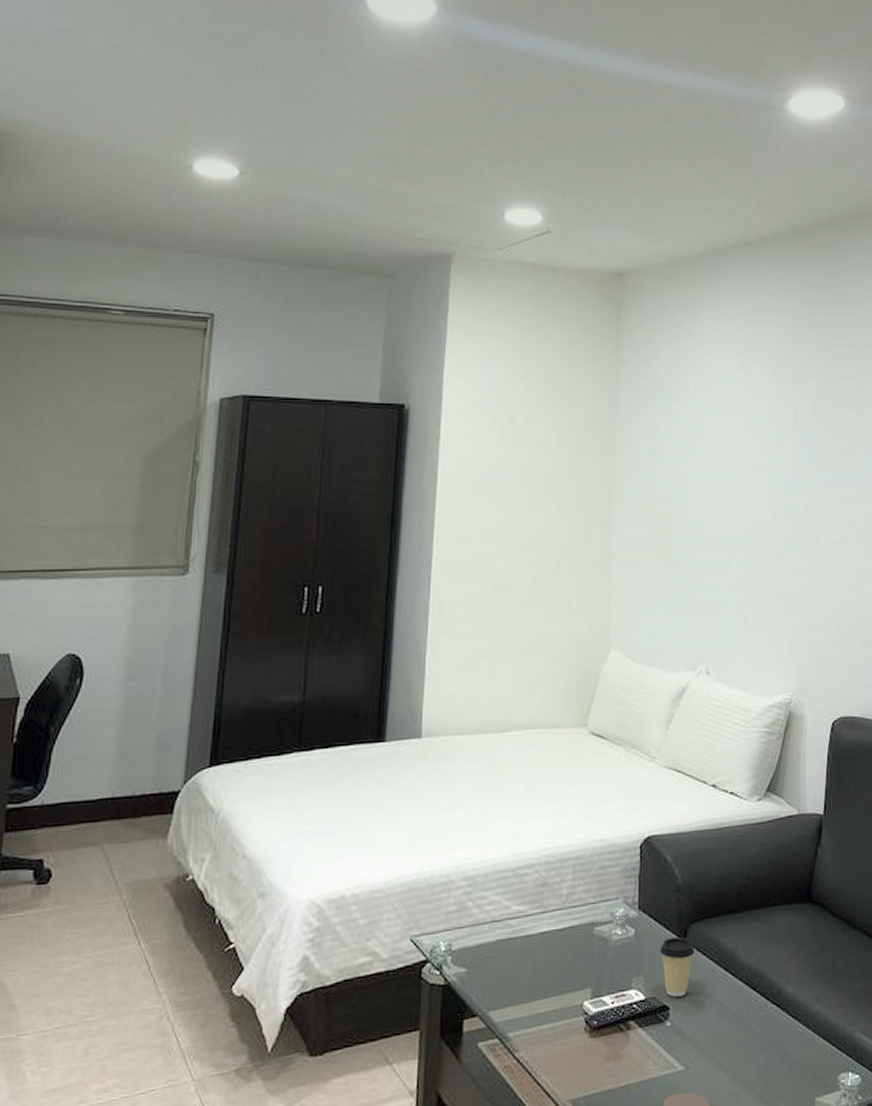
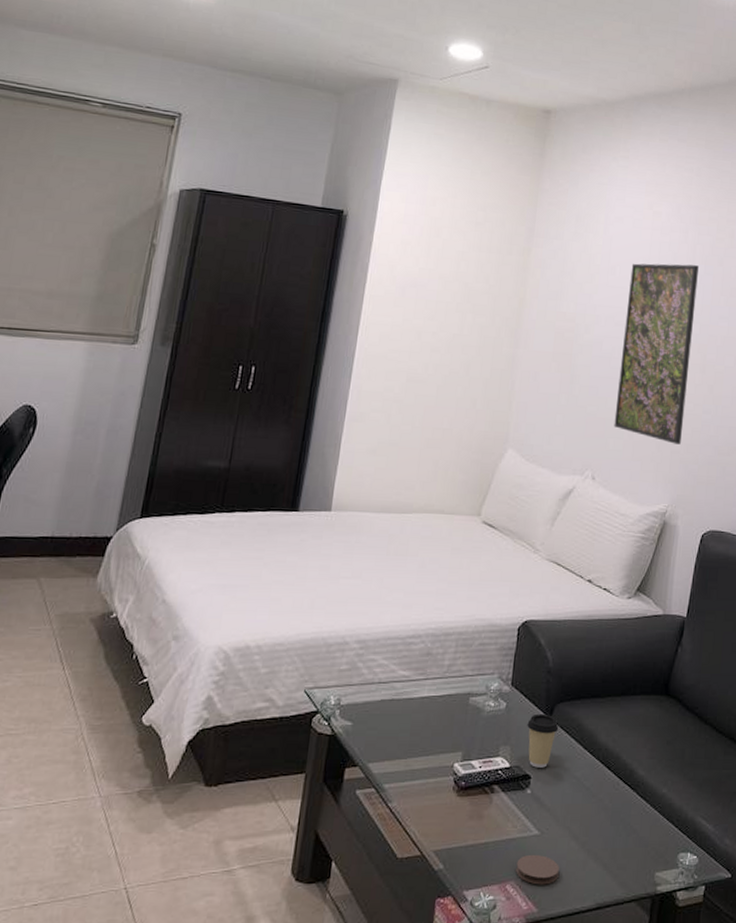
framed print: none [724,428,802,626] -> present [614,263,699,445]

